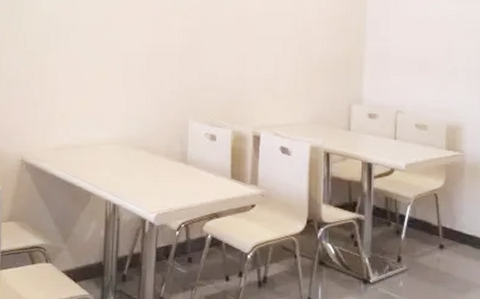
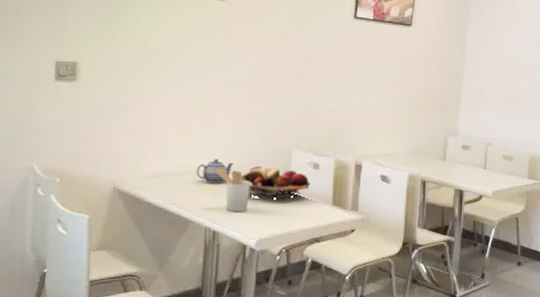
teapot: none [96,130,132,156] -> present [196,158,234,183]
utensil holder: none [115,140,149,185] -> present [216,168,251,212]
fruit basket: none [138,138,208,172] -> present [240,166,310,199]

